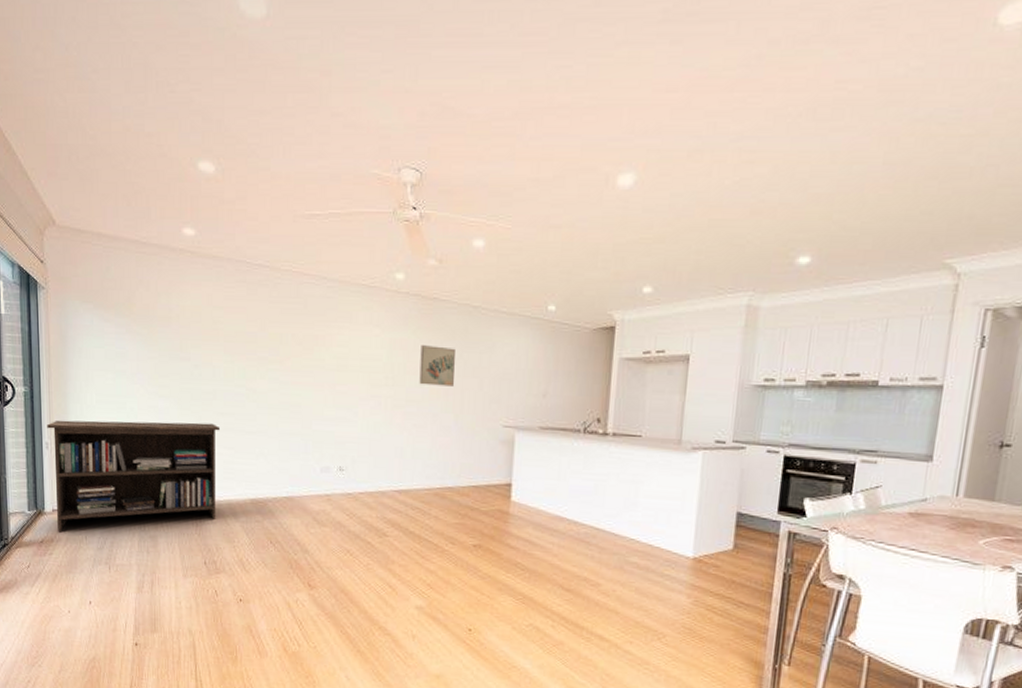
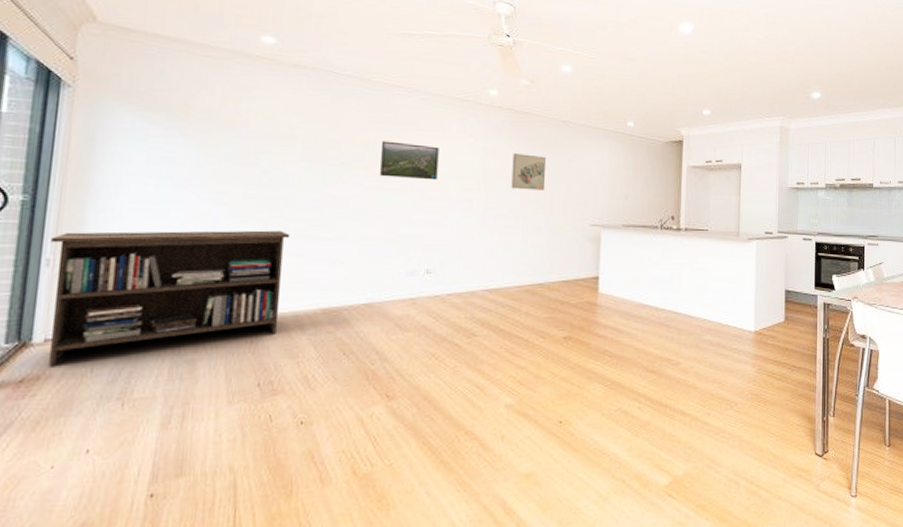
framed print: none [293,333,347,375] -> present [380,141,439,180]

